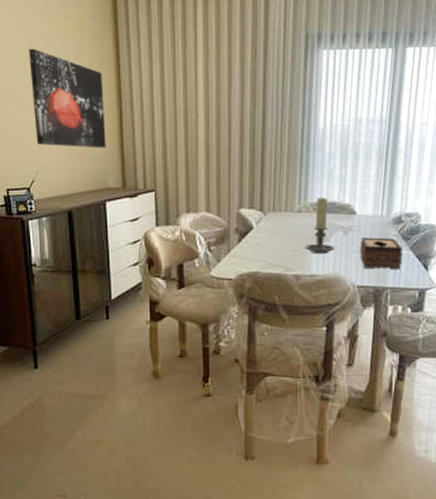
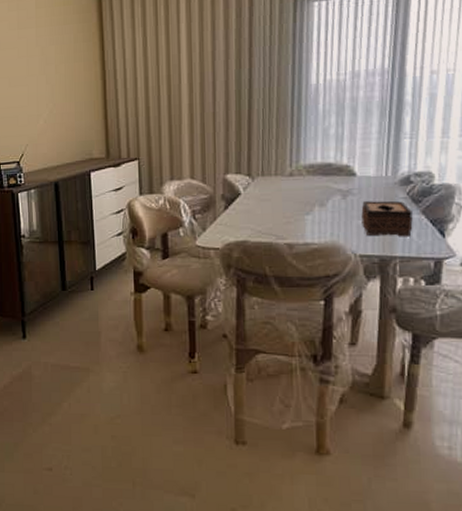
wall art: present [28,48,106,148] -> none [18,28,90,120]
candle holder: present [305,196,335,254] -> none [298,158,333,221]

